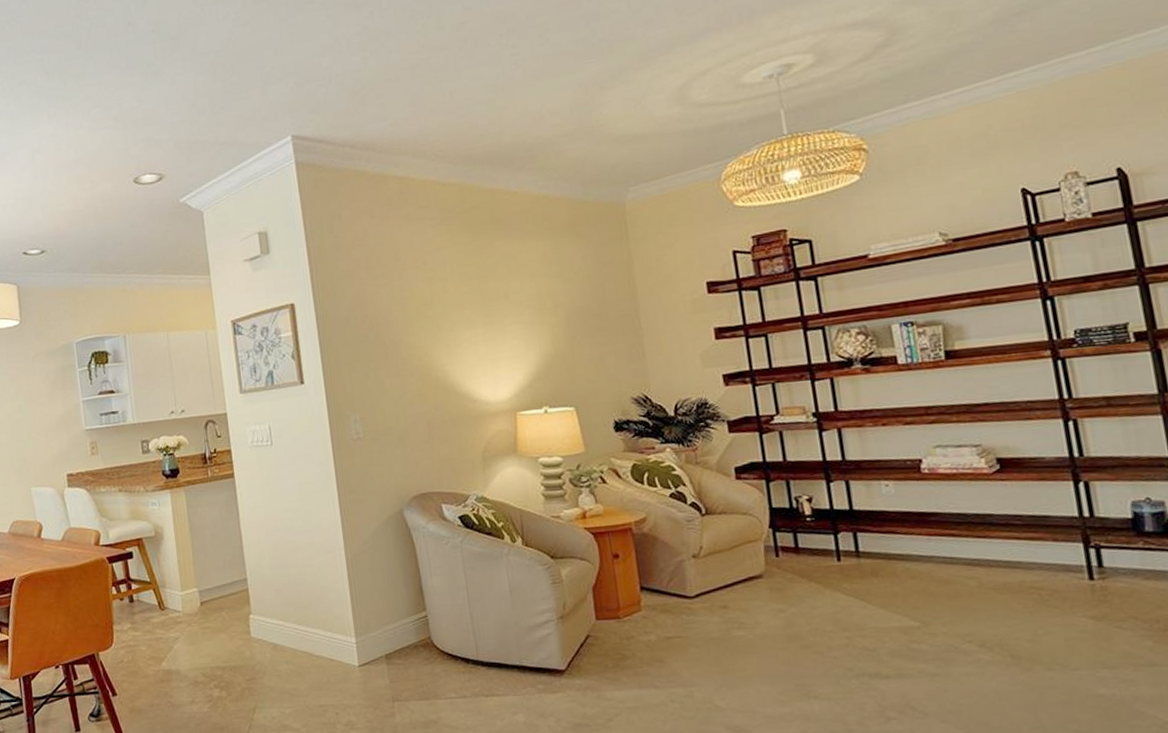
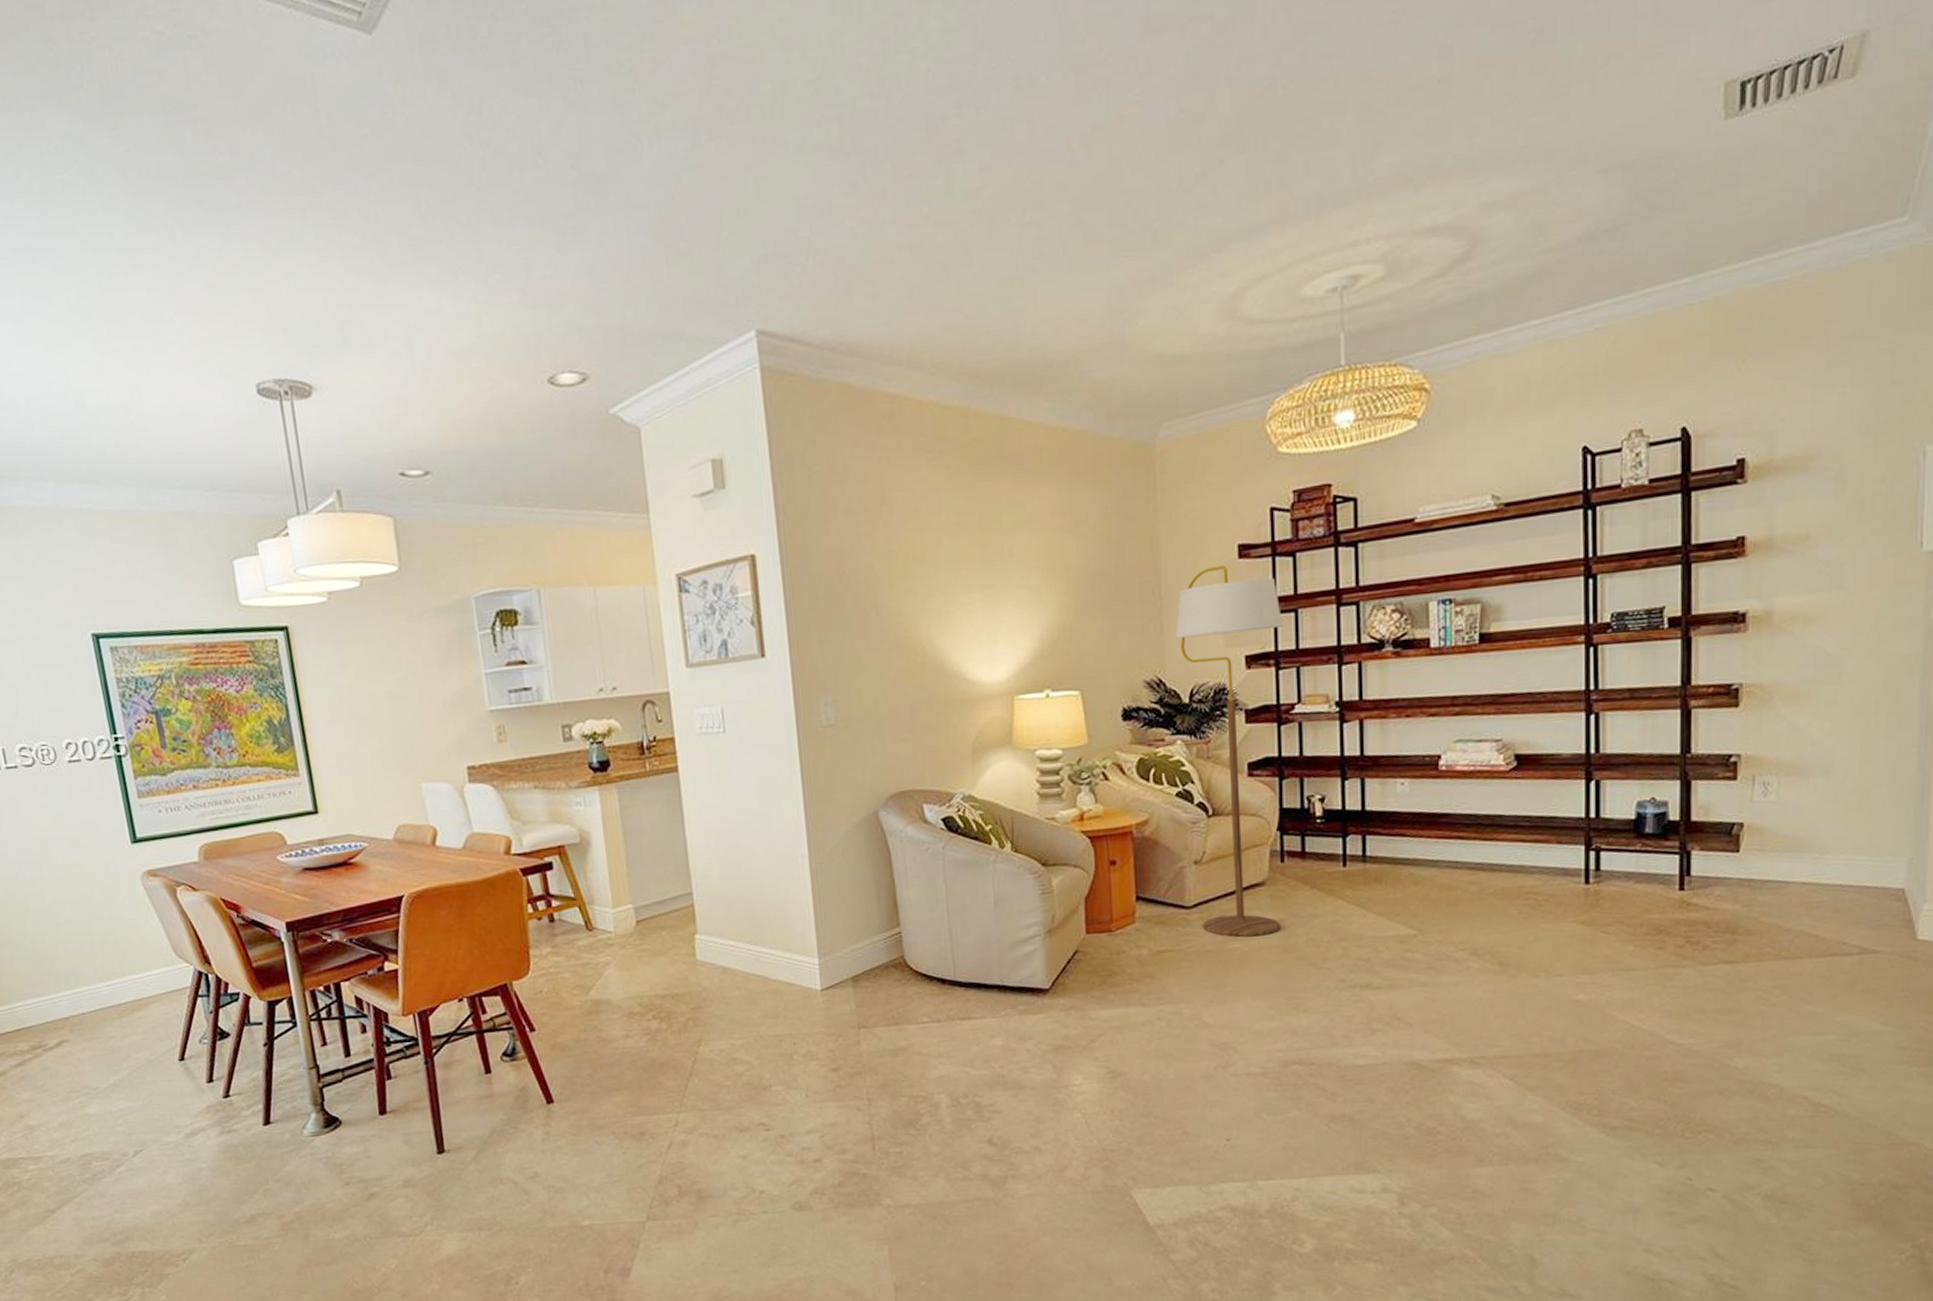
floor lamp: none [656,299,783,625] -> present [1175,565,1284,937]

